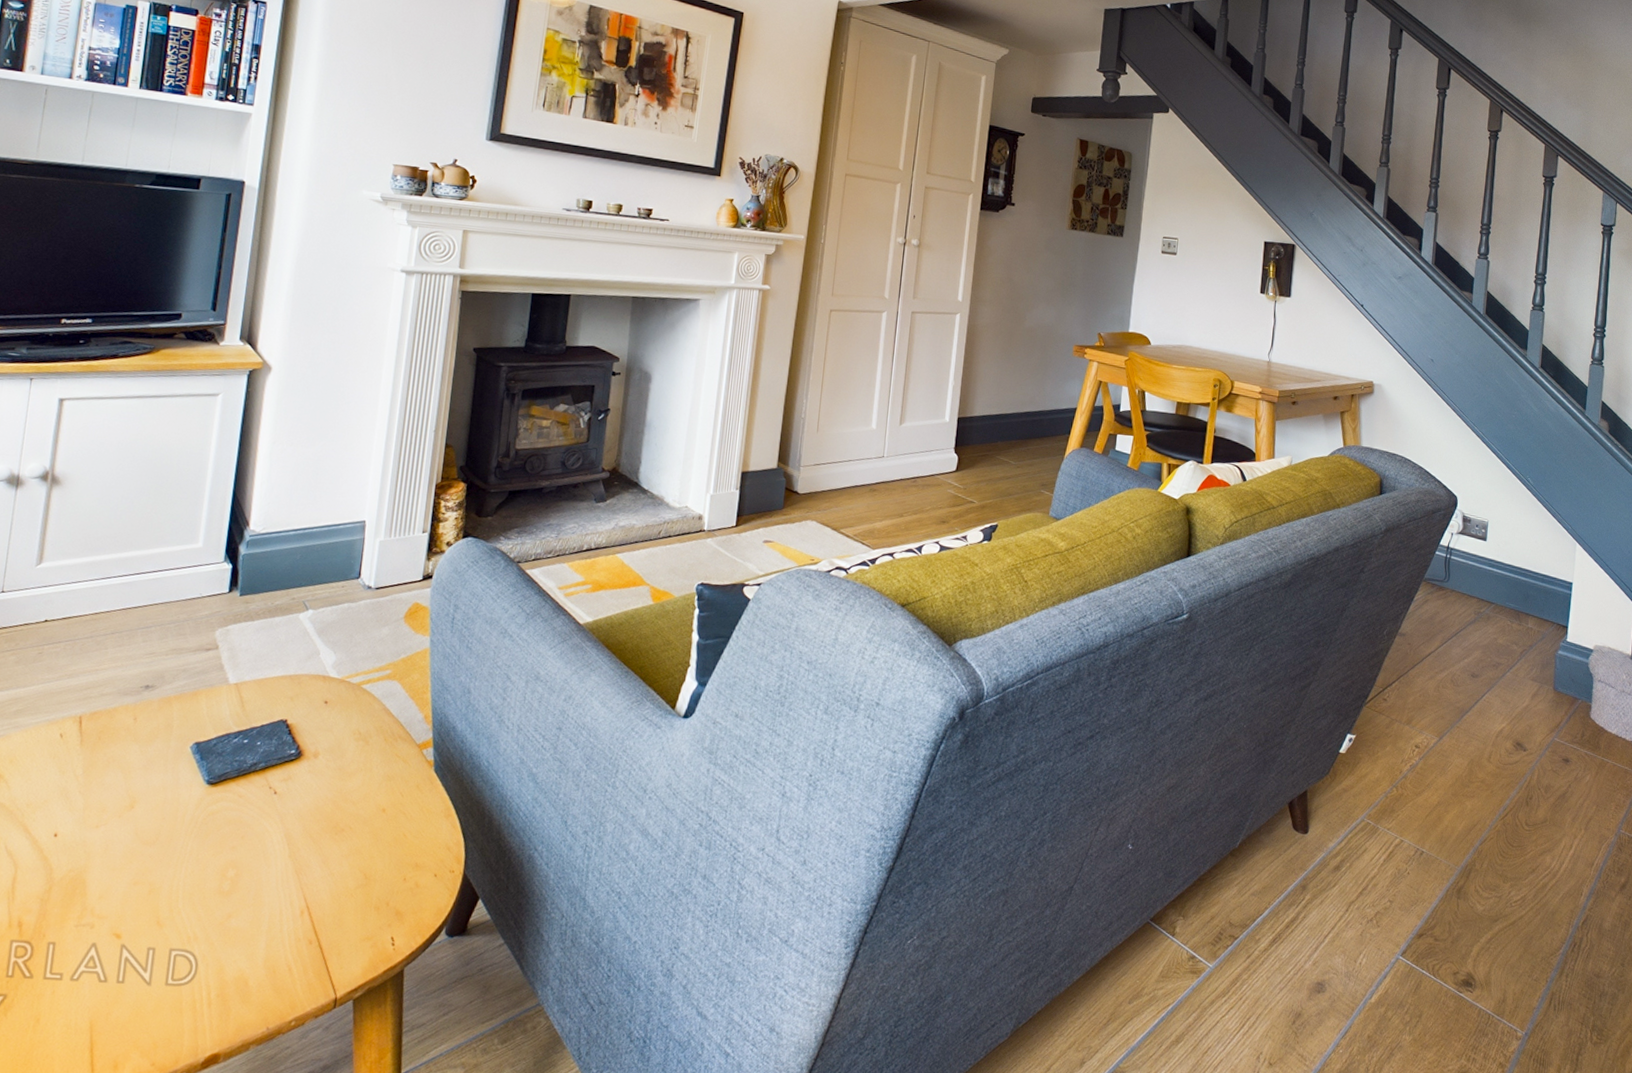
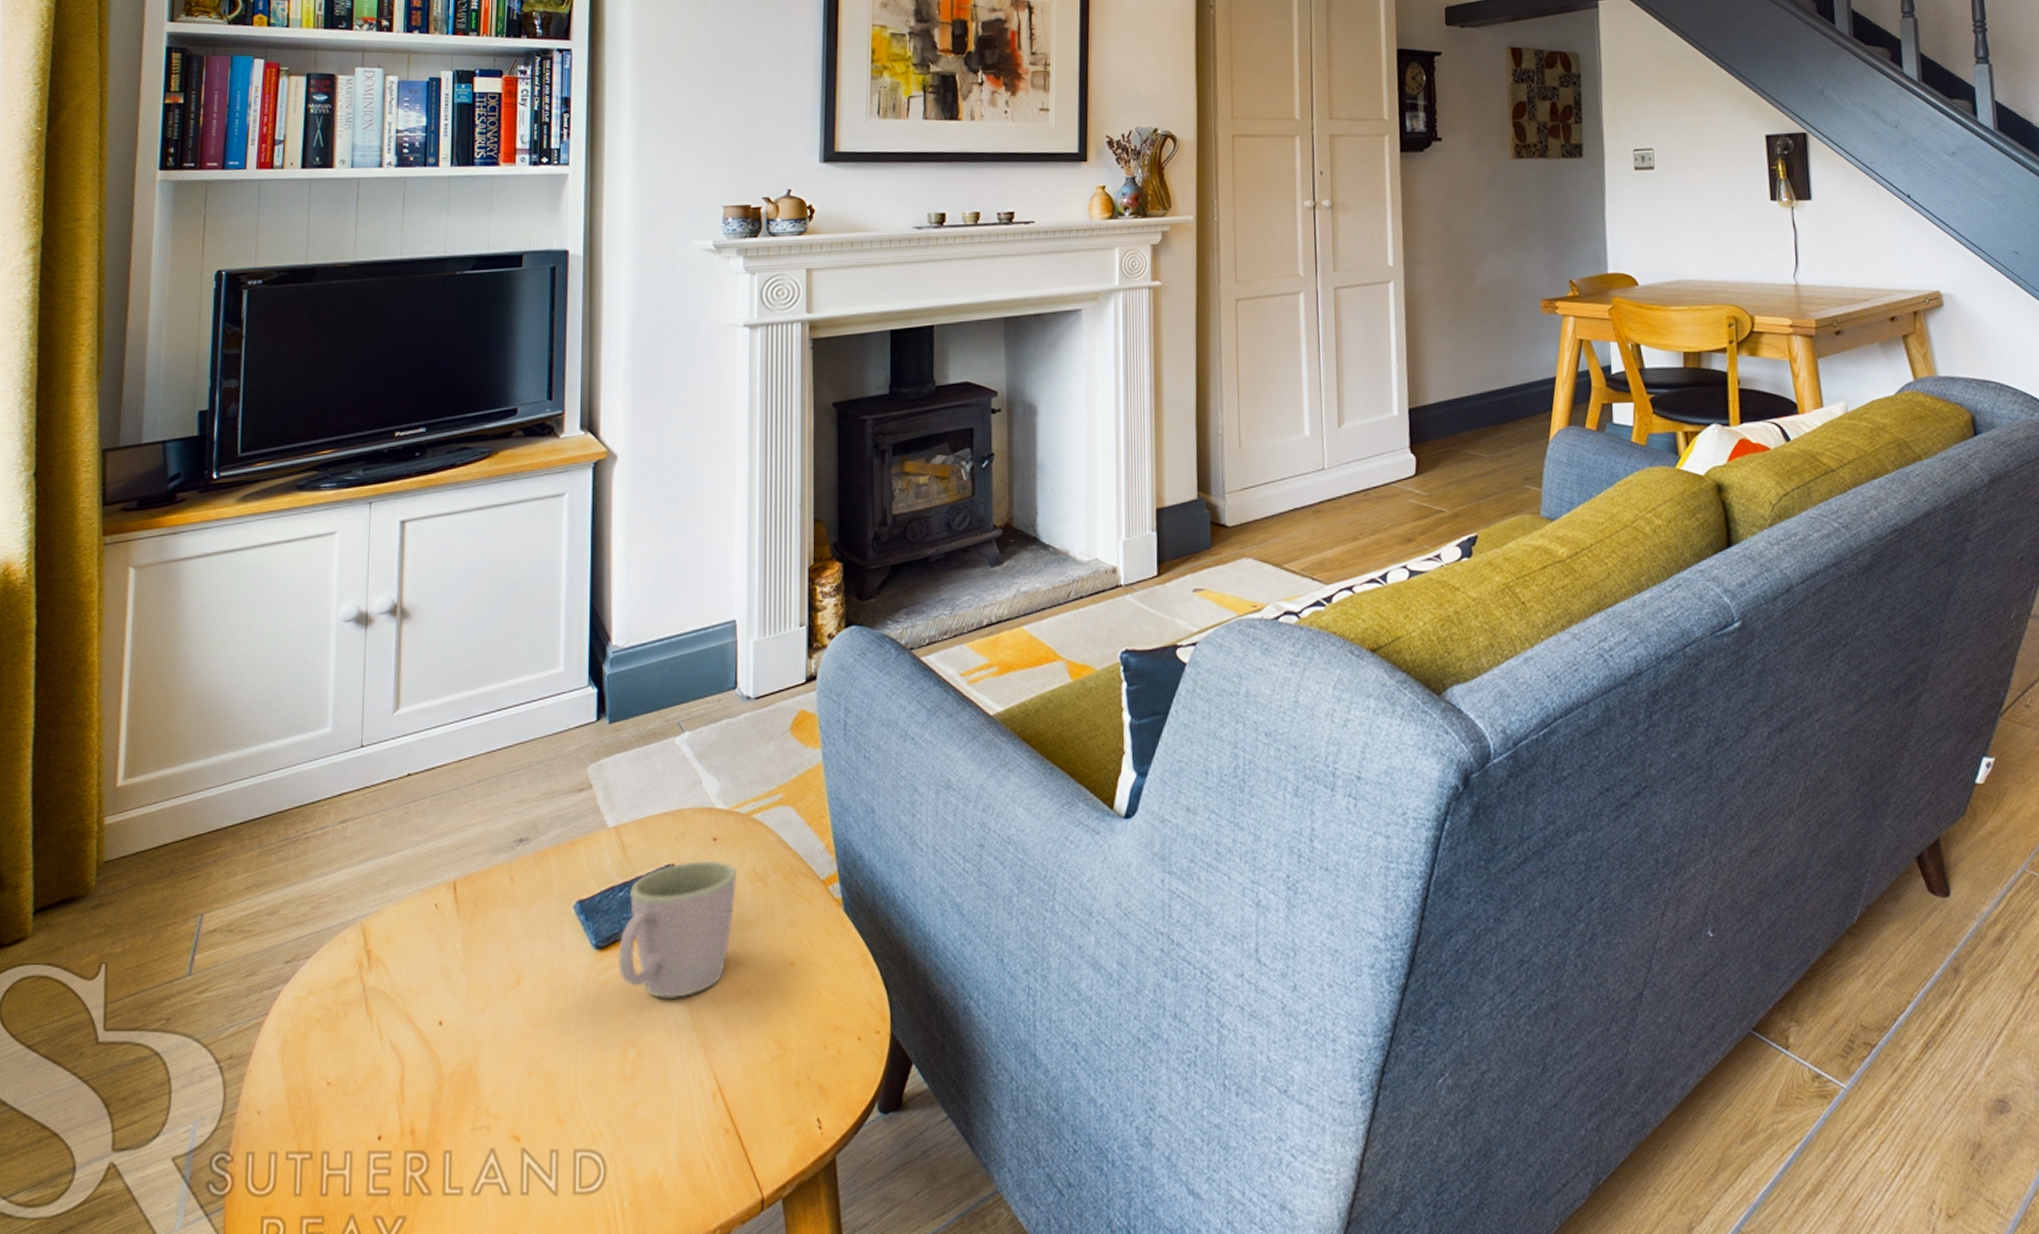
mug: none [226,718,343,830] -> present [618,860,737,998]

